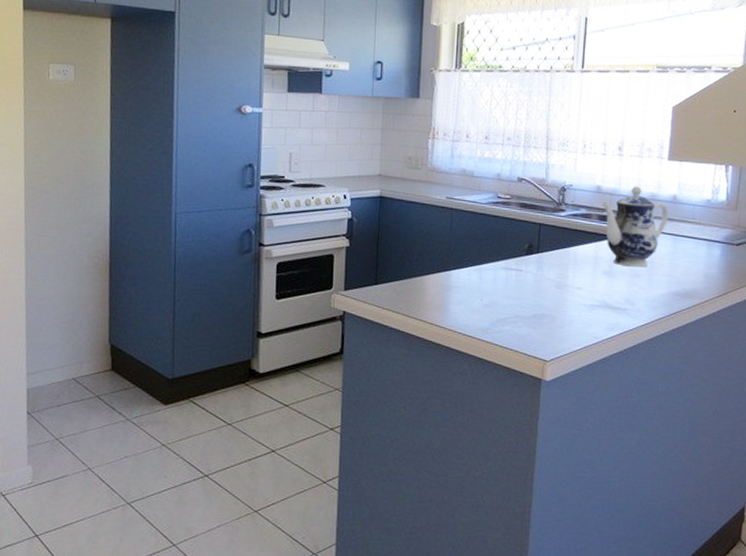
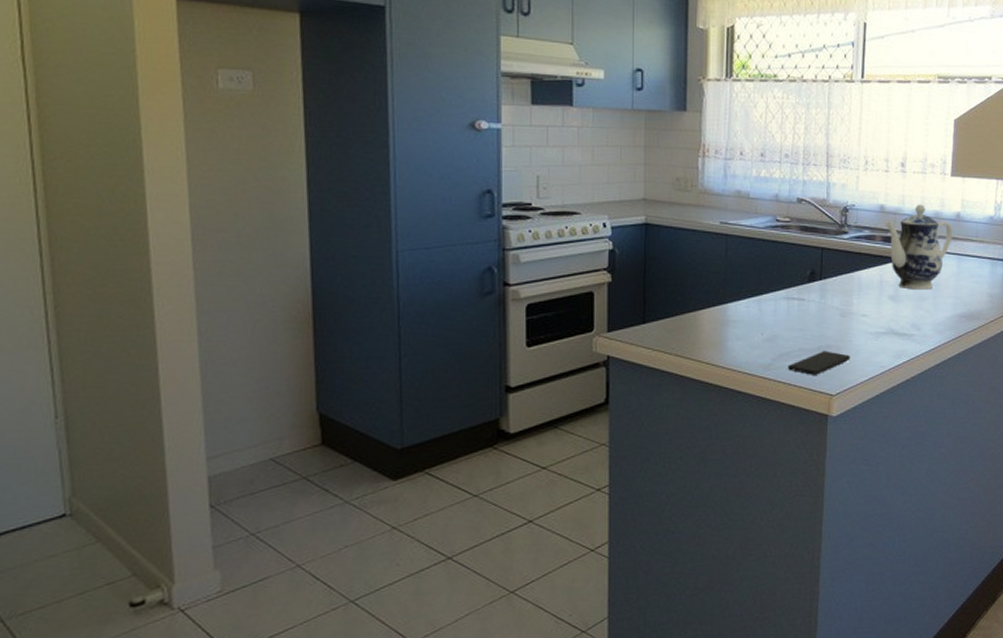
smartphone: none [504,319,564,341] -> present [787,351,850,375]

